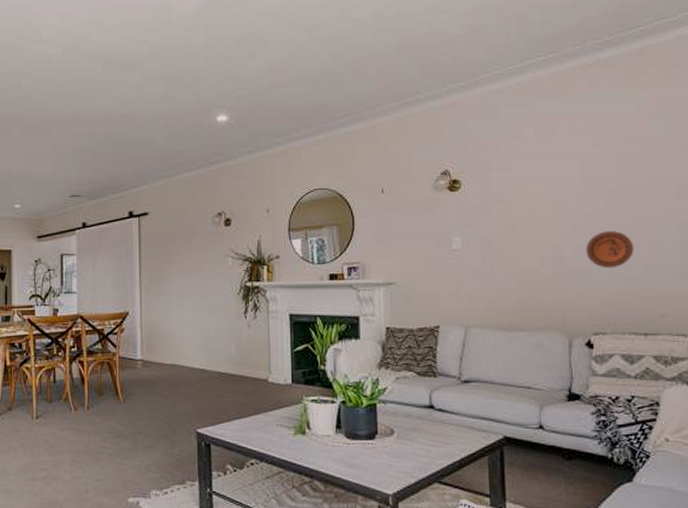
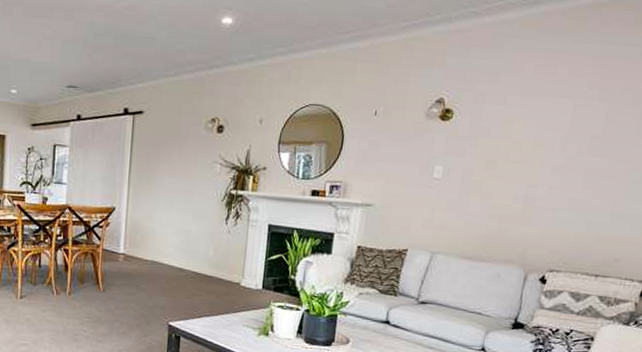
decorative plate: present [585,231,634,269] -> none [558,175,606,211]

